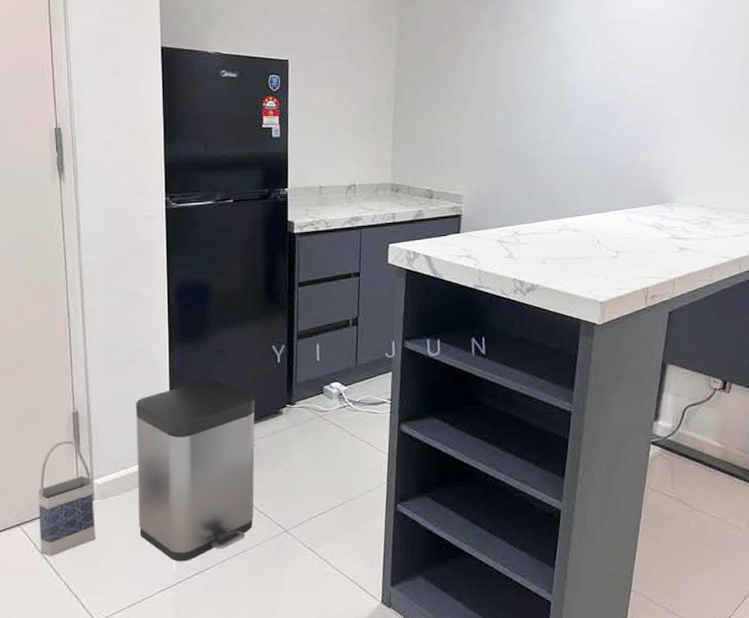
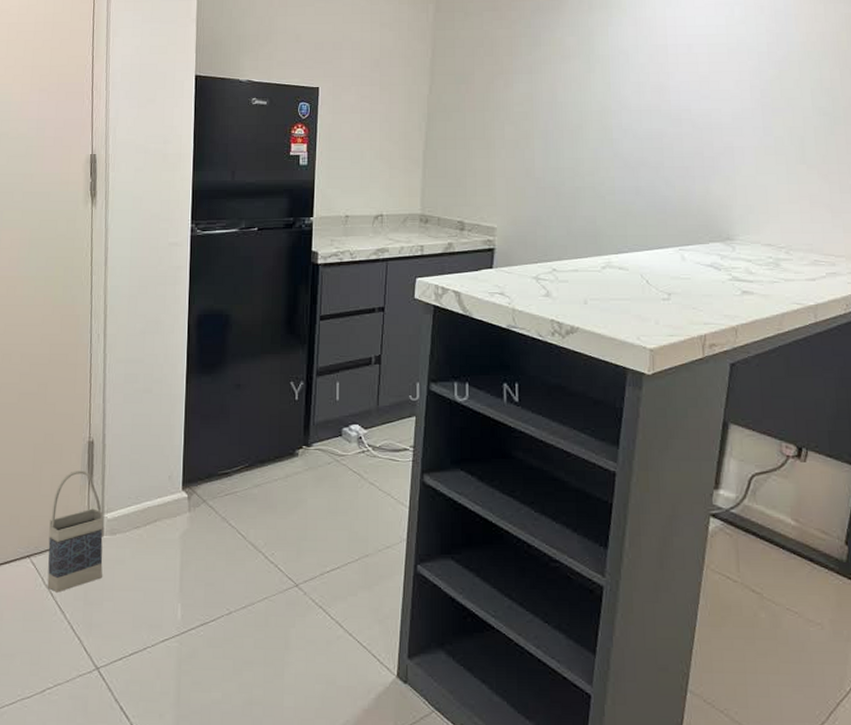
pedal bin: present [135,379,255,562] -> none [145,414,270,610]

